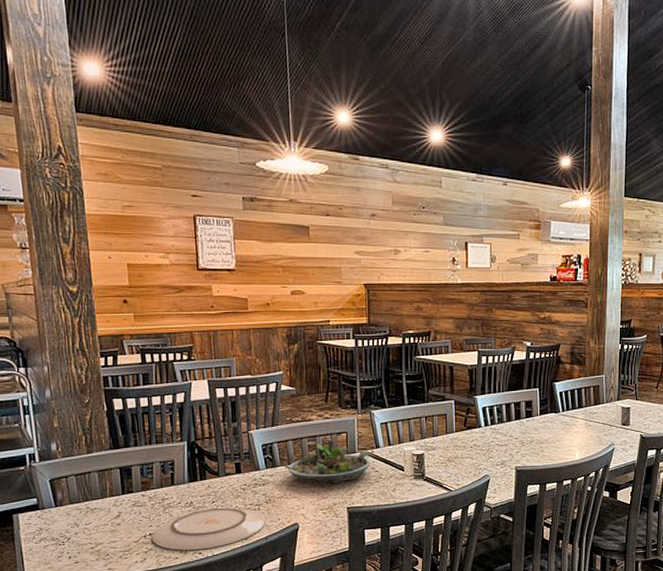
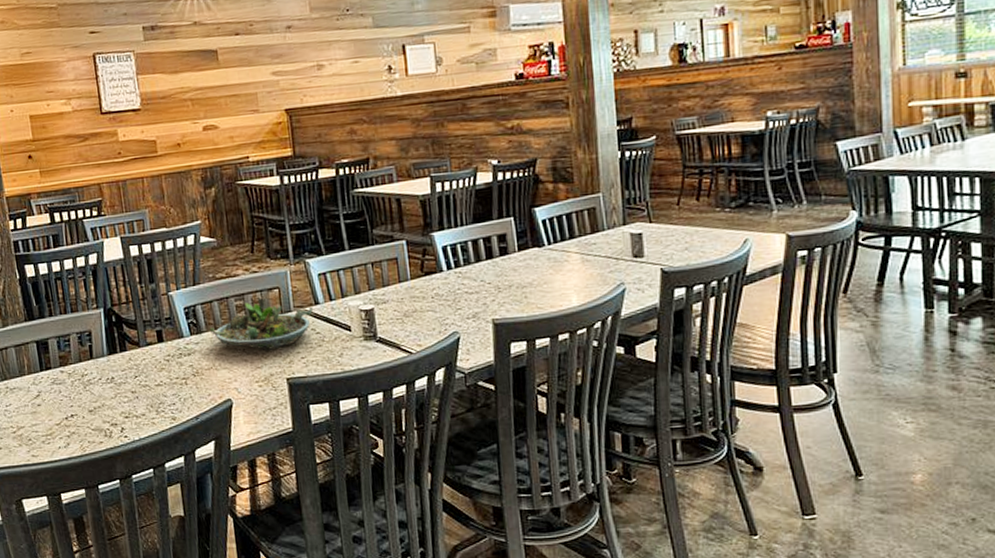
plate: present [152,508,266,551] -> none [74,383,195,434]

